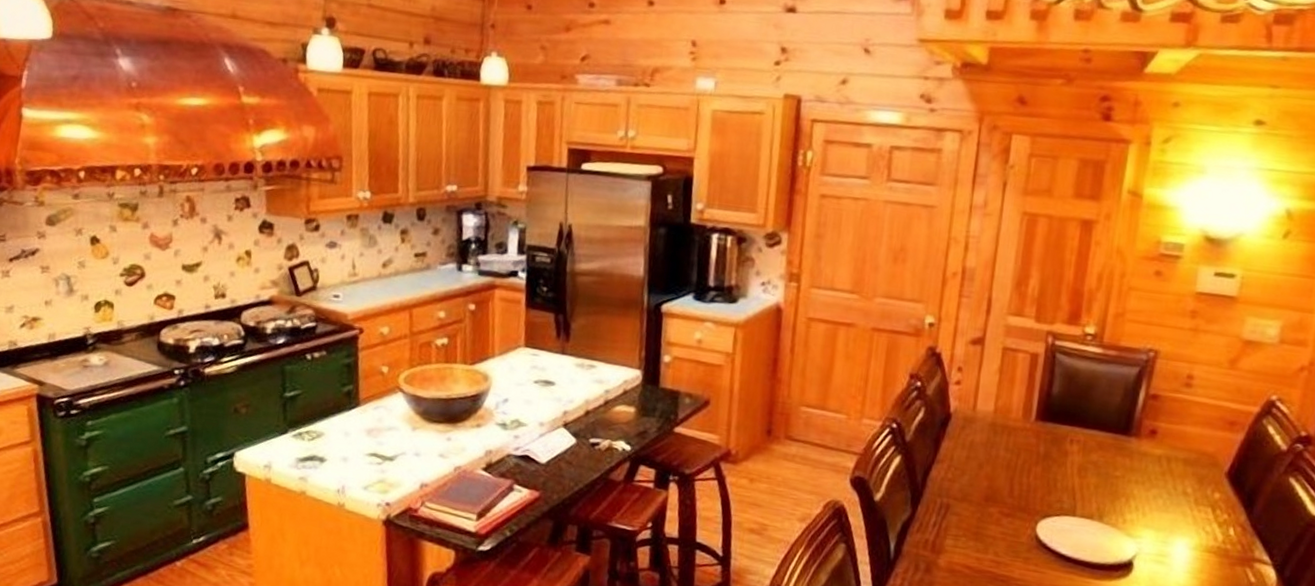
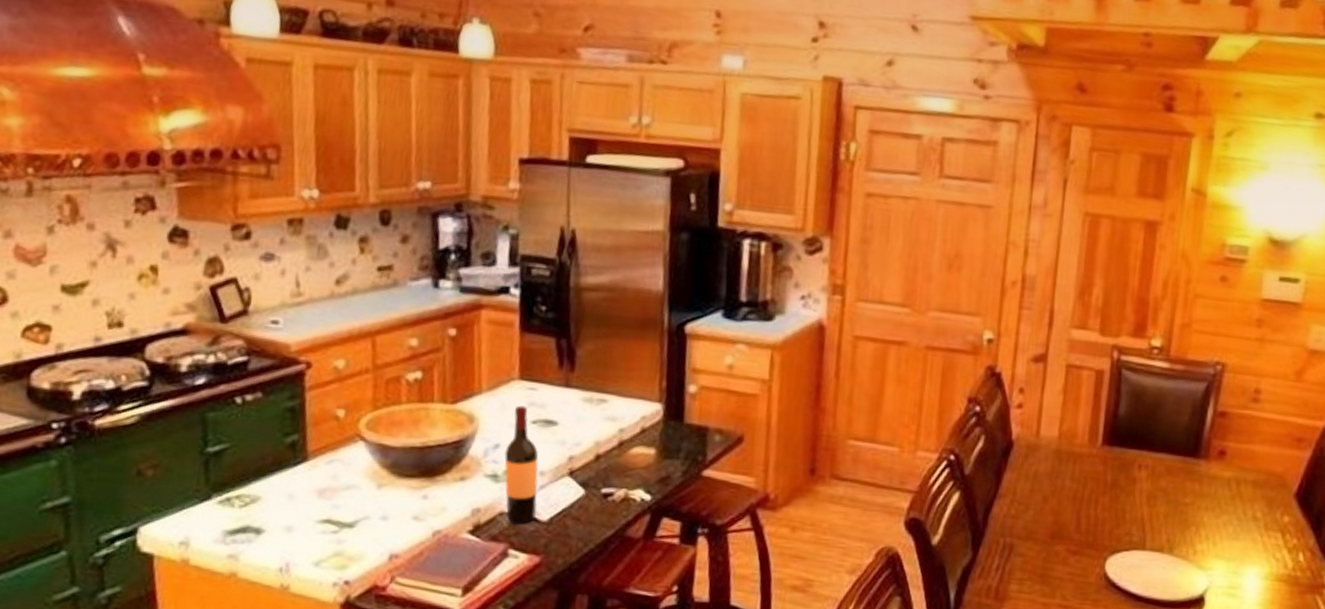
wine bottle: none [512,368,539,465] -> present [504,405,539,524]

